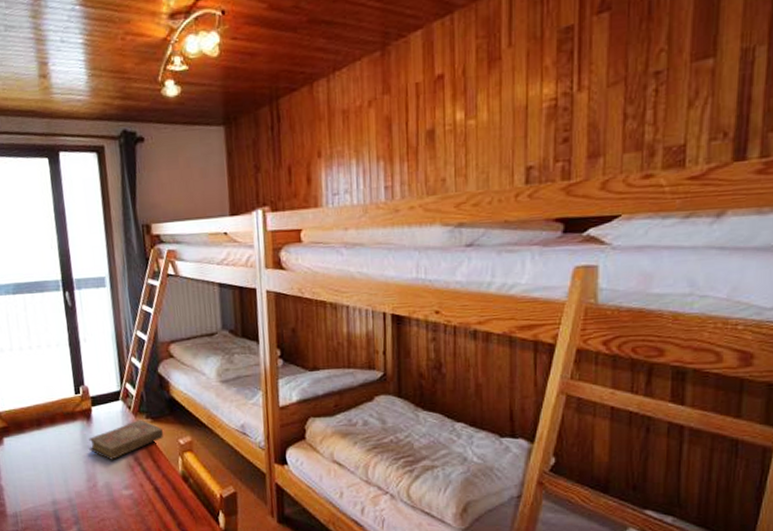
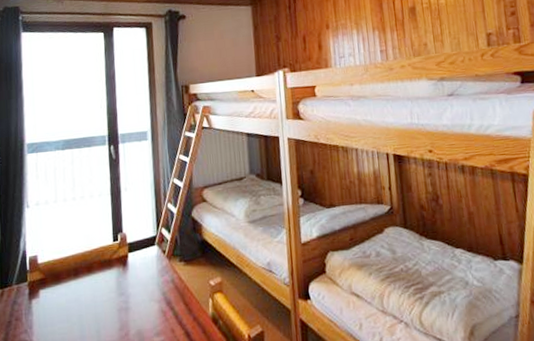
book: present [89,419,164,460] -> none [123,263,196,306]

